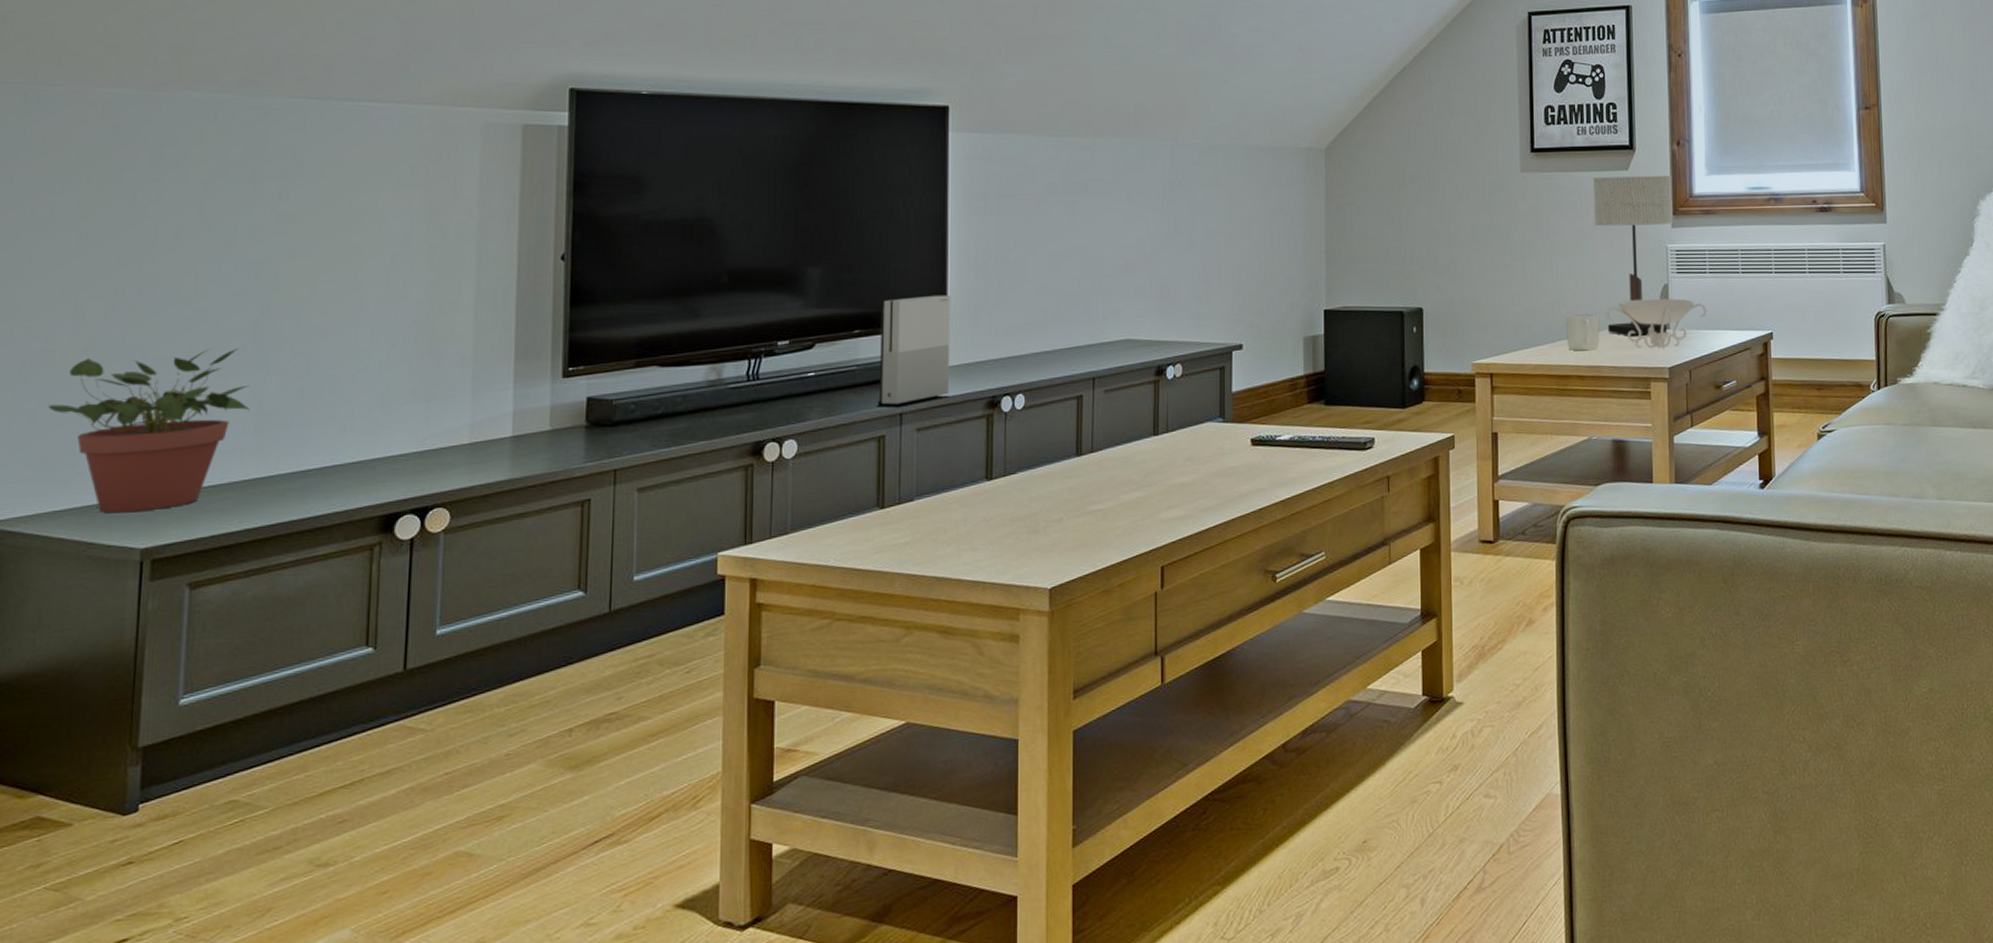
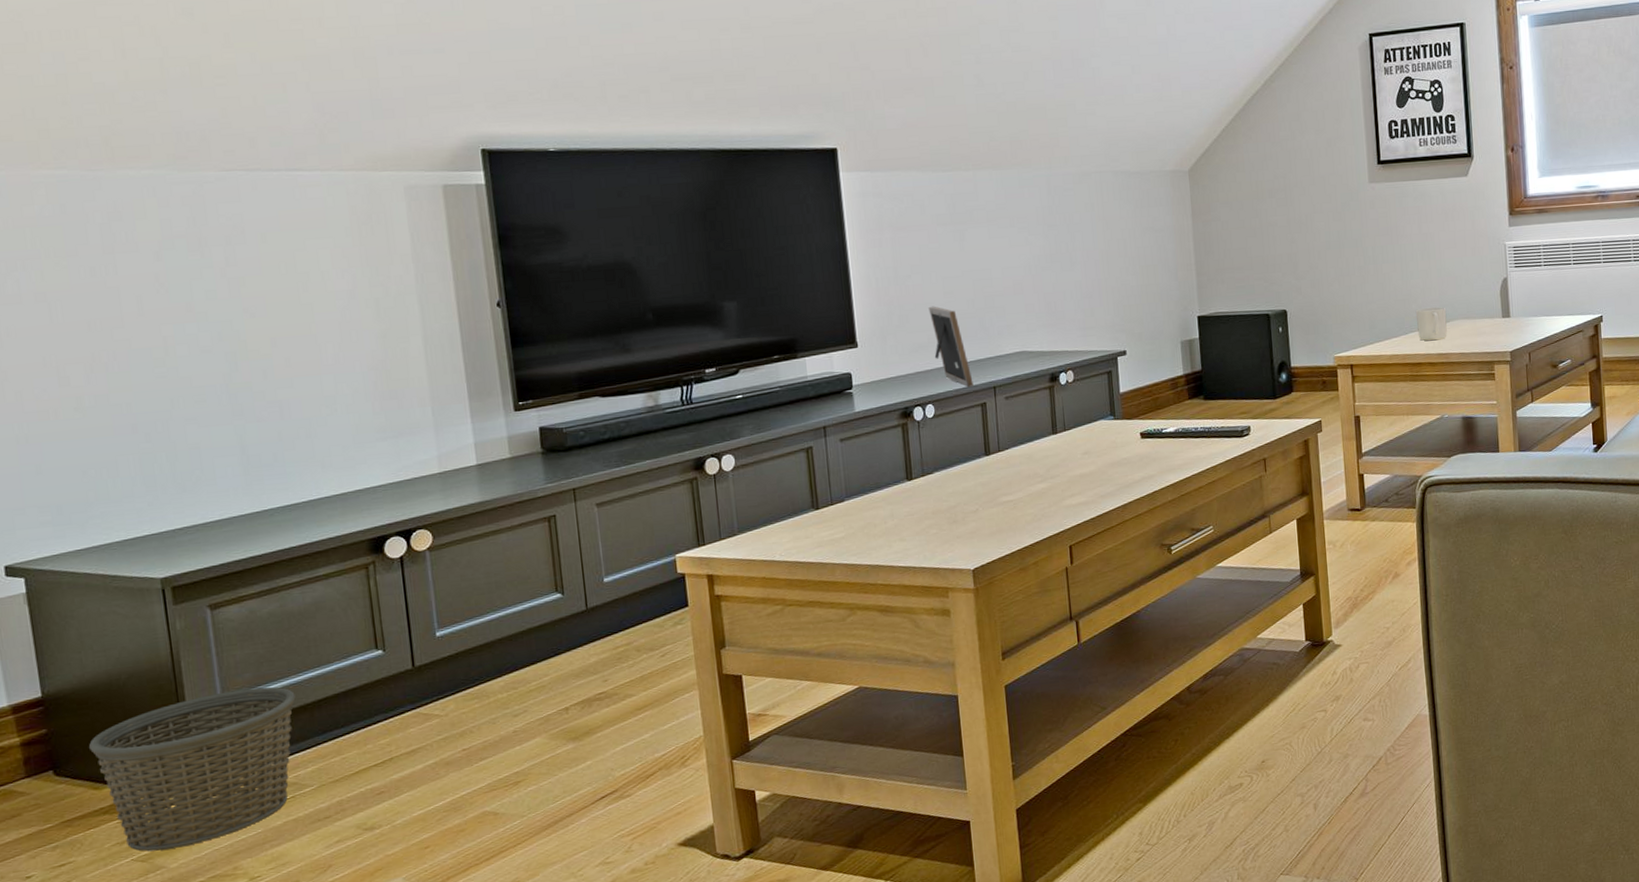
basket: none [21,684,266,879] -> present [88,687,296,851]
potted plant: present [48,348,250,514] -> none [51,400,236,550]
video game console: present [875,294,951,409] -> none [795,320,867,423]
picture frame: none [1029,283,1071,377] -> present [928,306,974,388]
table lamp: present [1592,176,1674,336] -> none [1435,179,1511,325]
decorative bowl: present [1606,298,1707,350] -> none [1452,290,1543,336]

